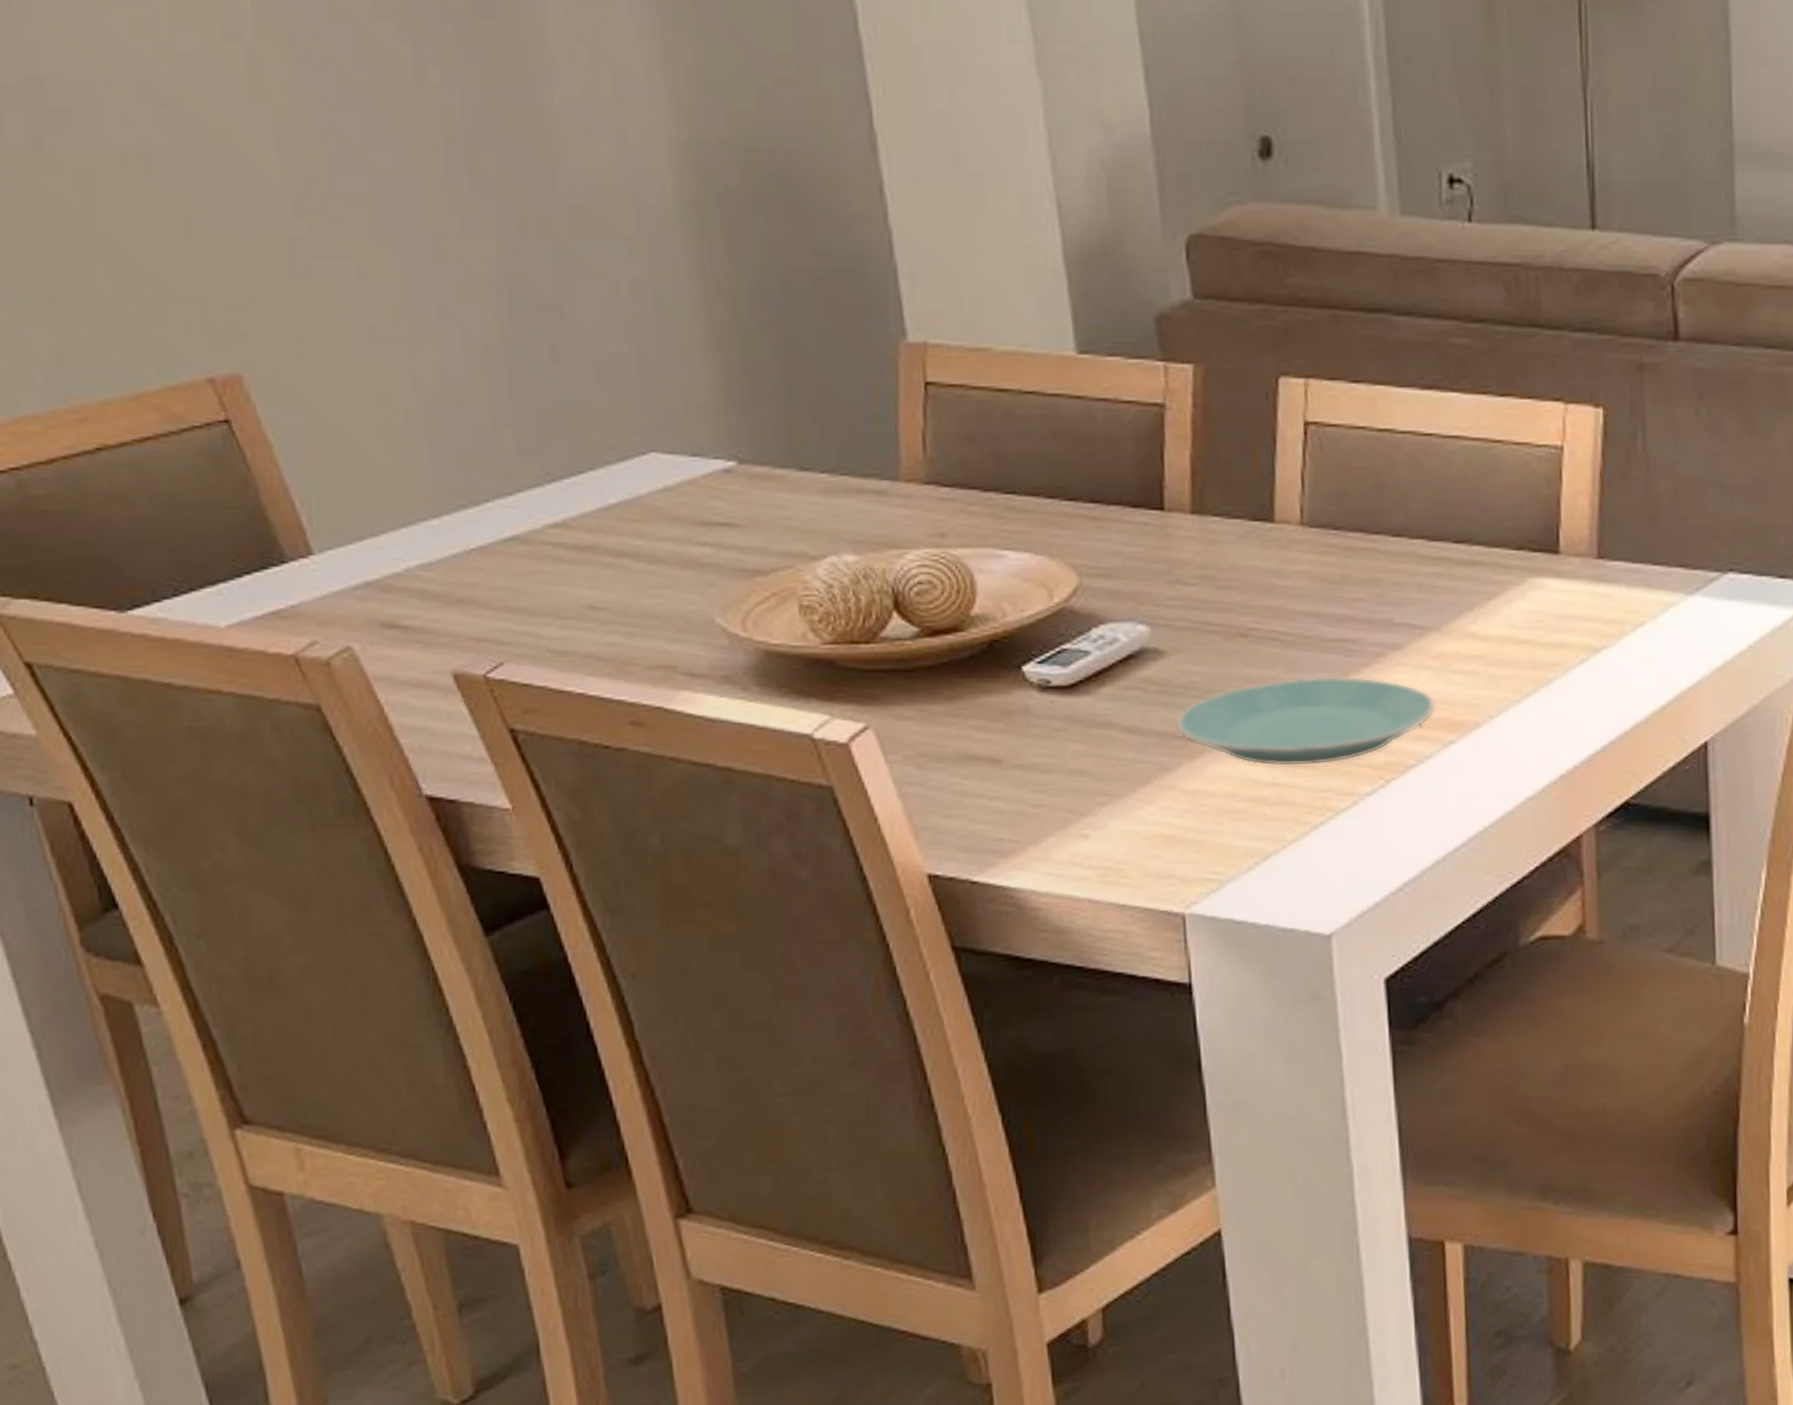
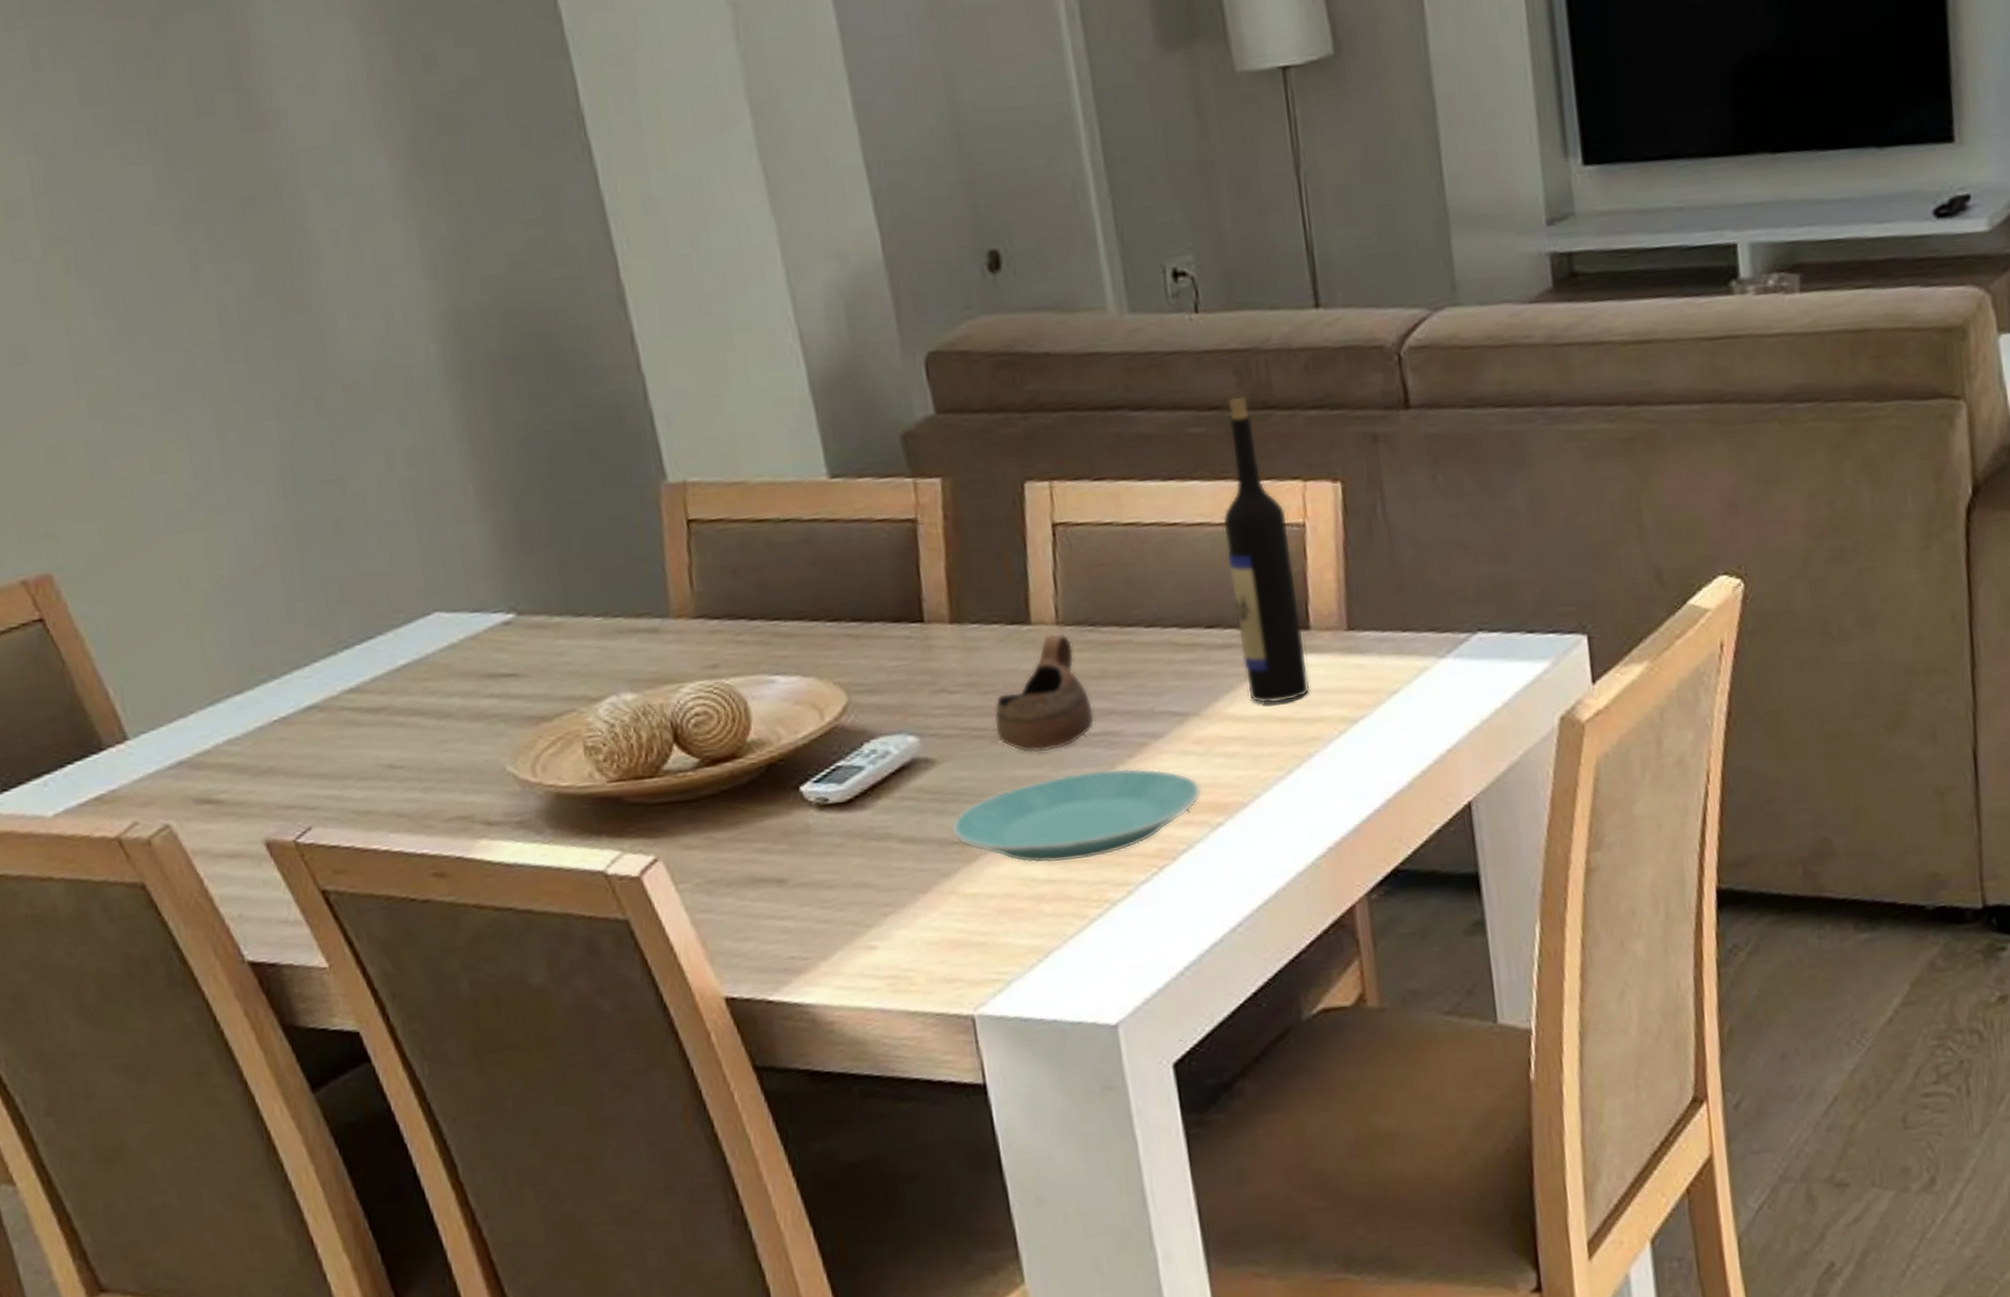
cup: none [1228,534,1333,653] -> present [994,633,1095,753]
wine bottle: none [1479,311,1555,625] -> present [1222,396,1310,704]

